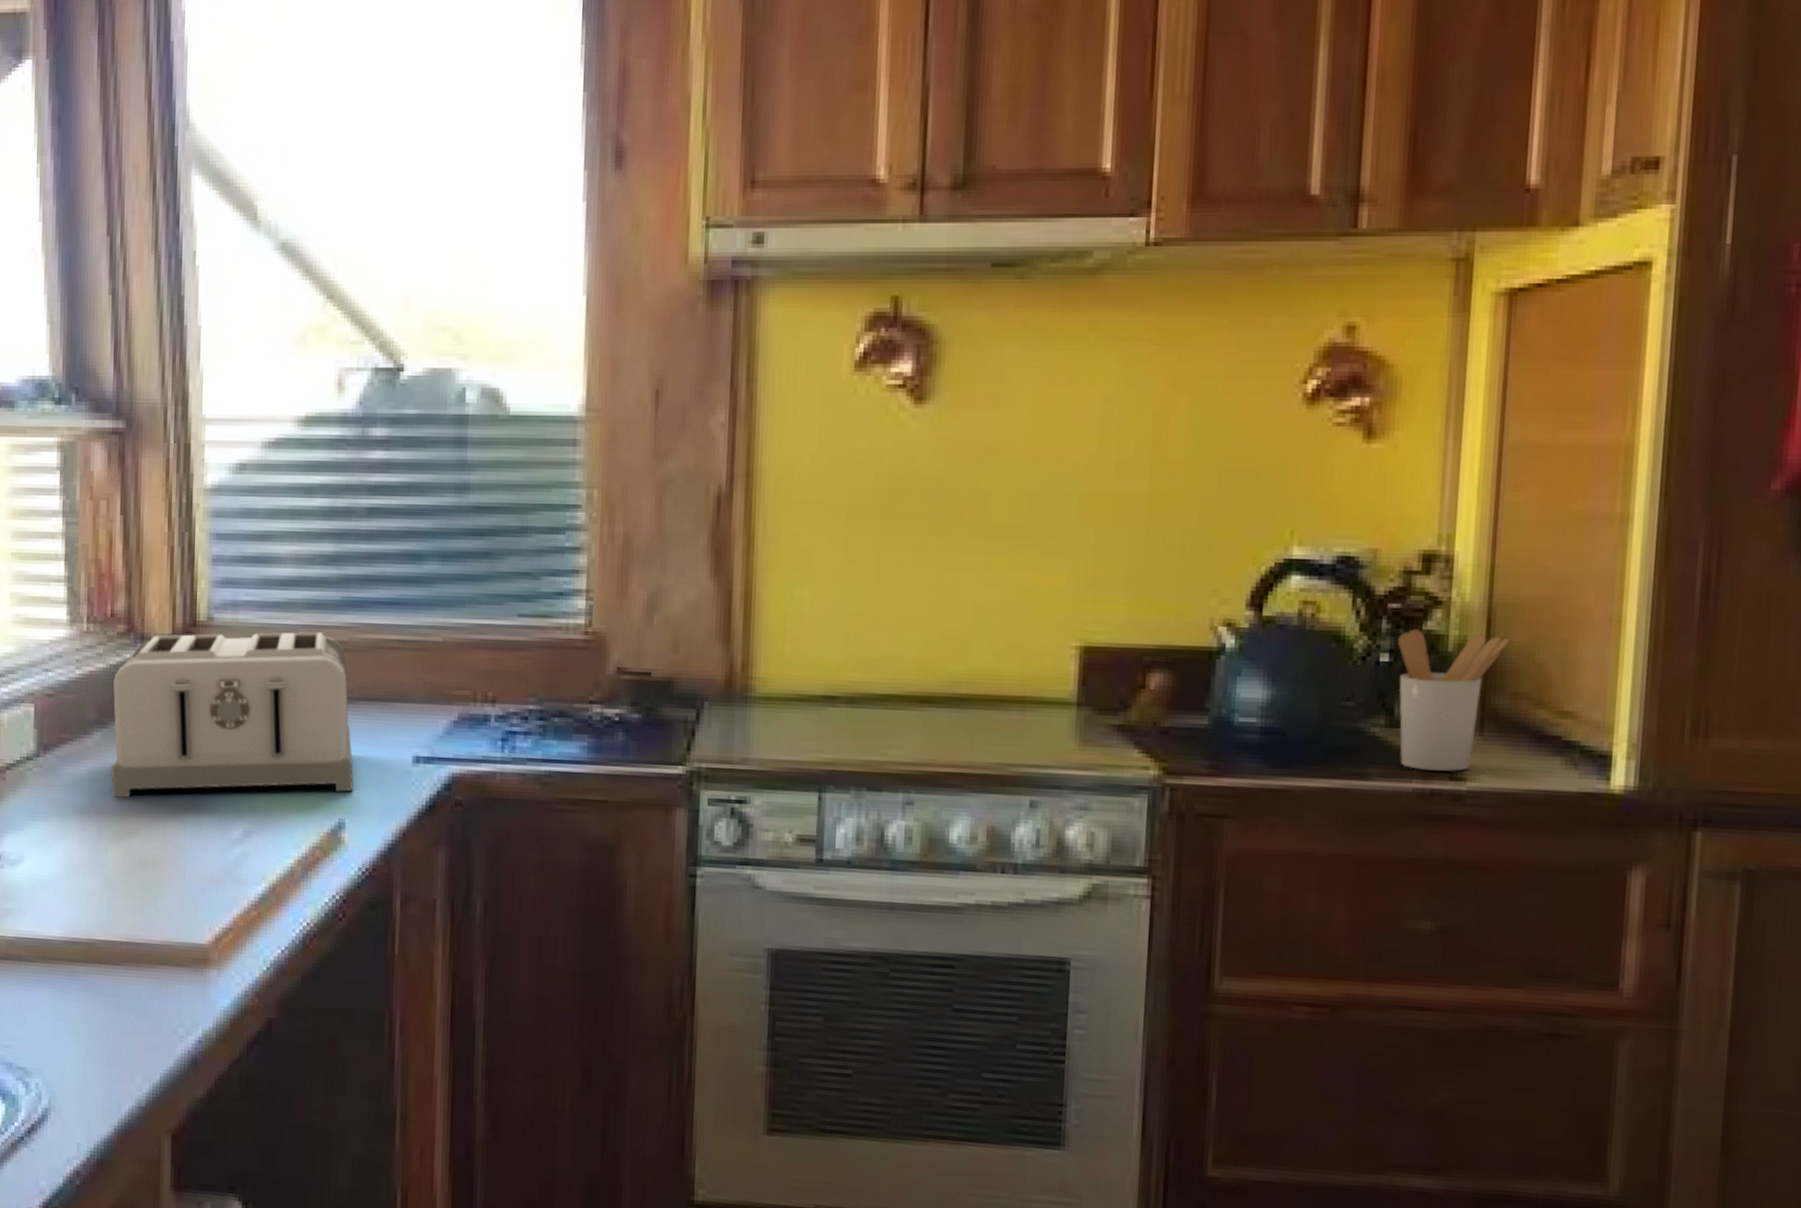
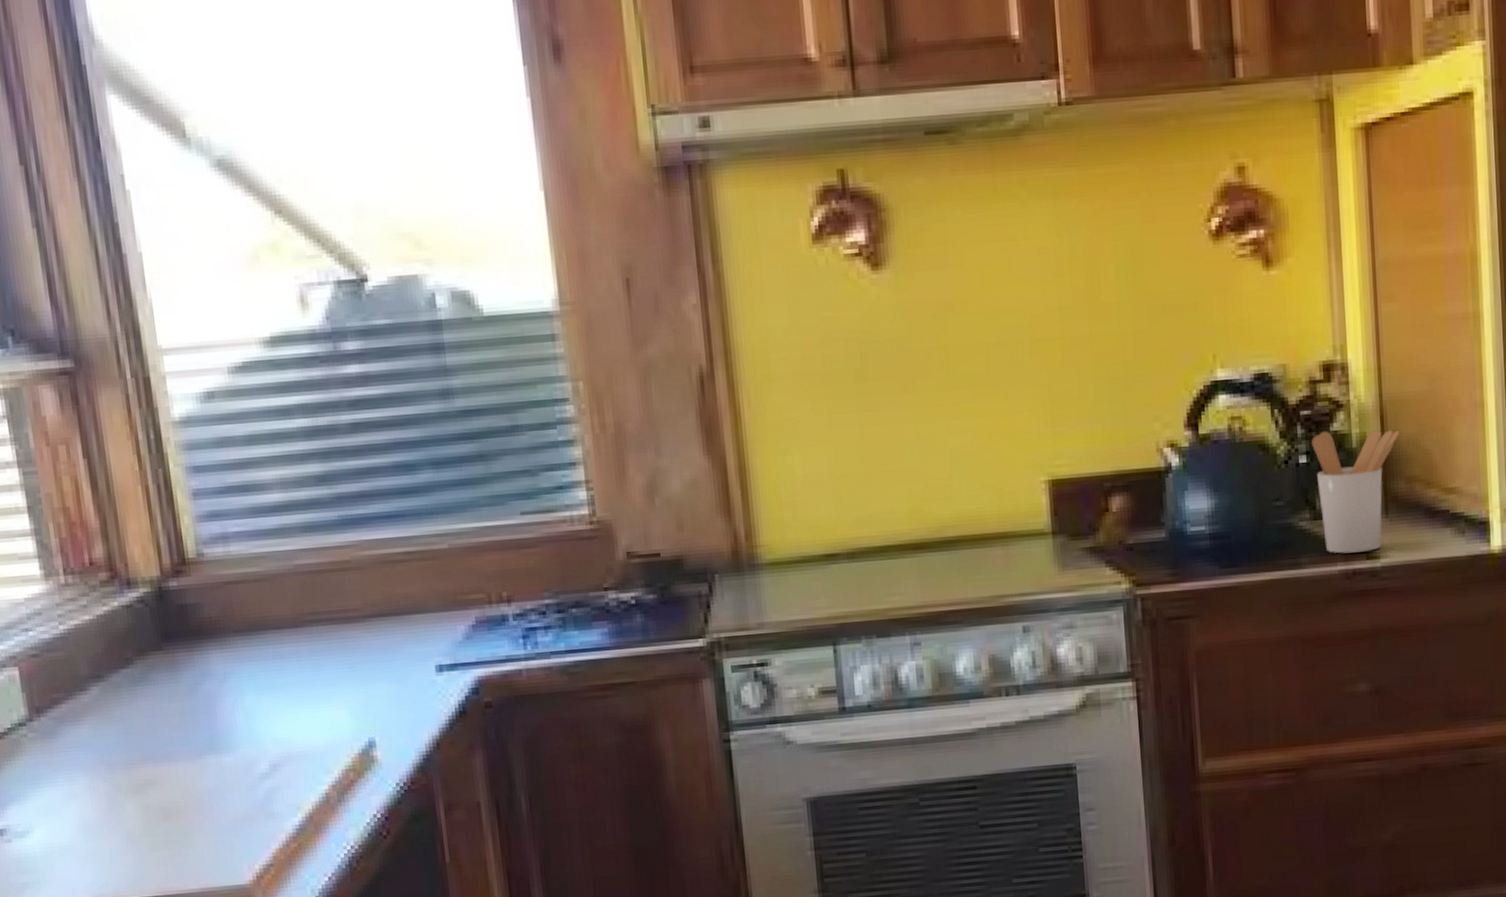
toaster: present [111,631,354,798] -> none [103,554,379,751]

